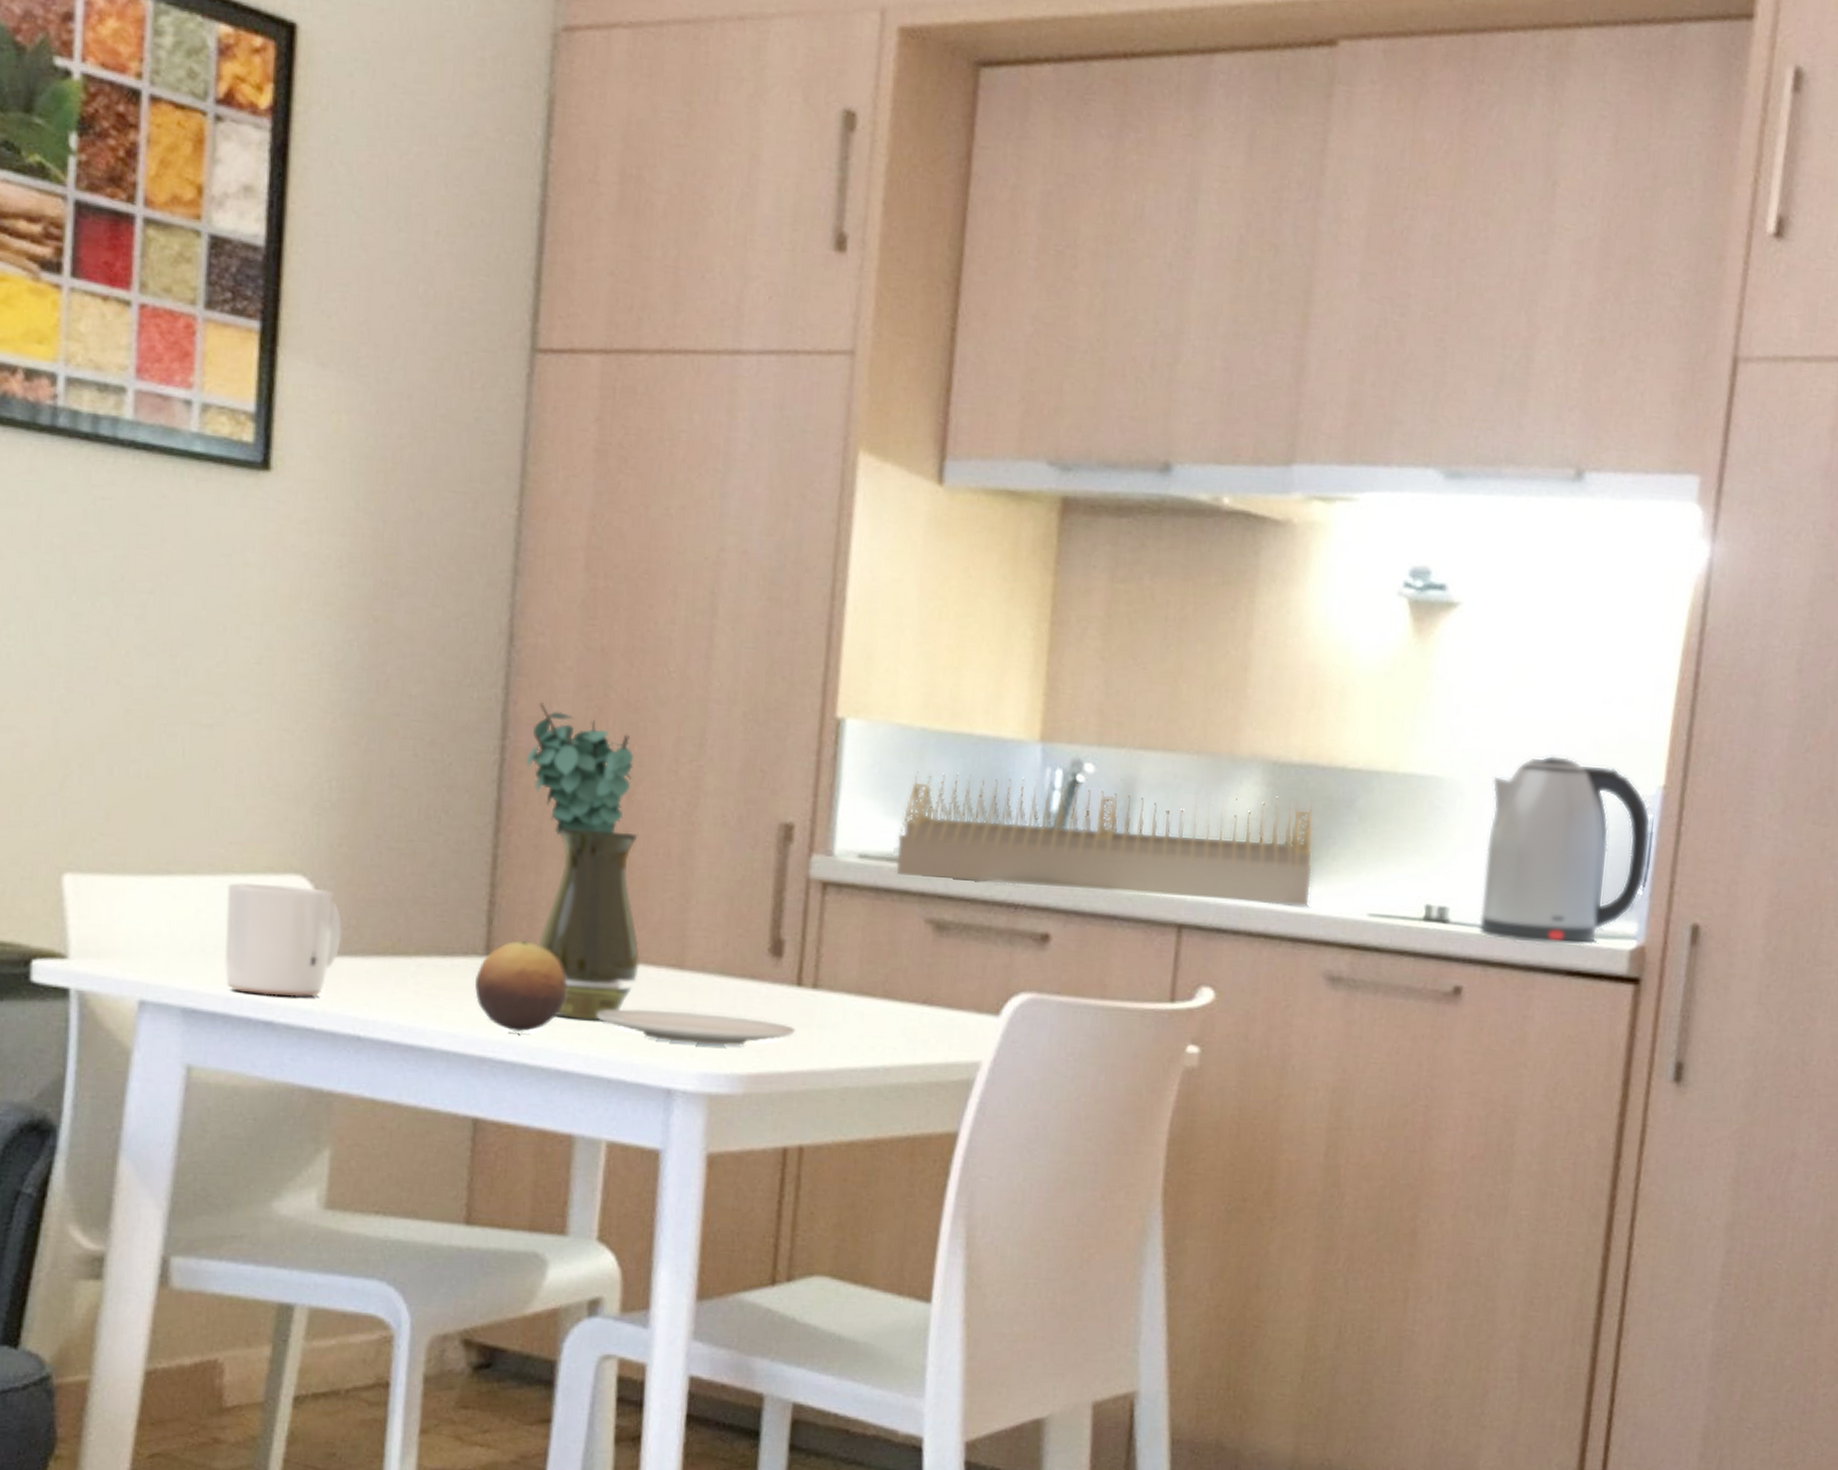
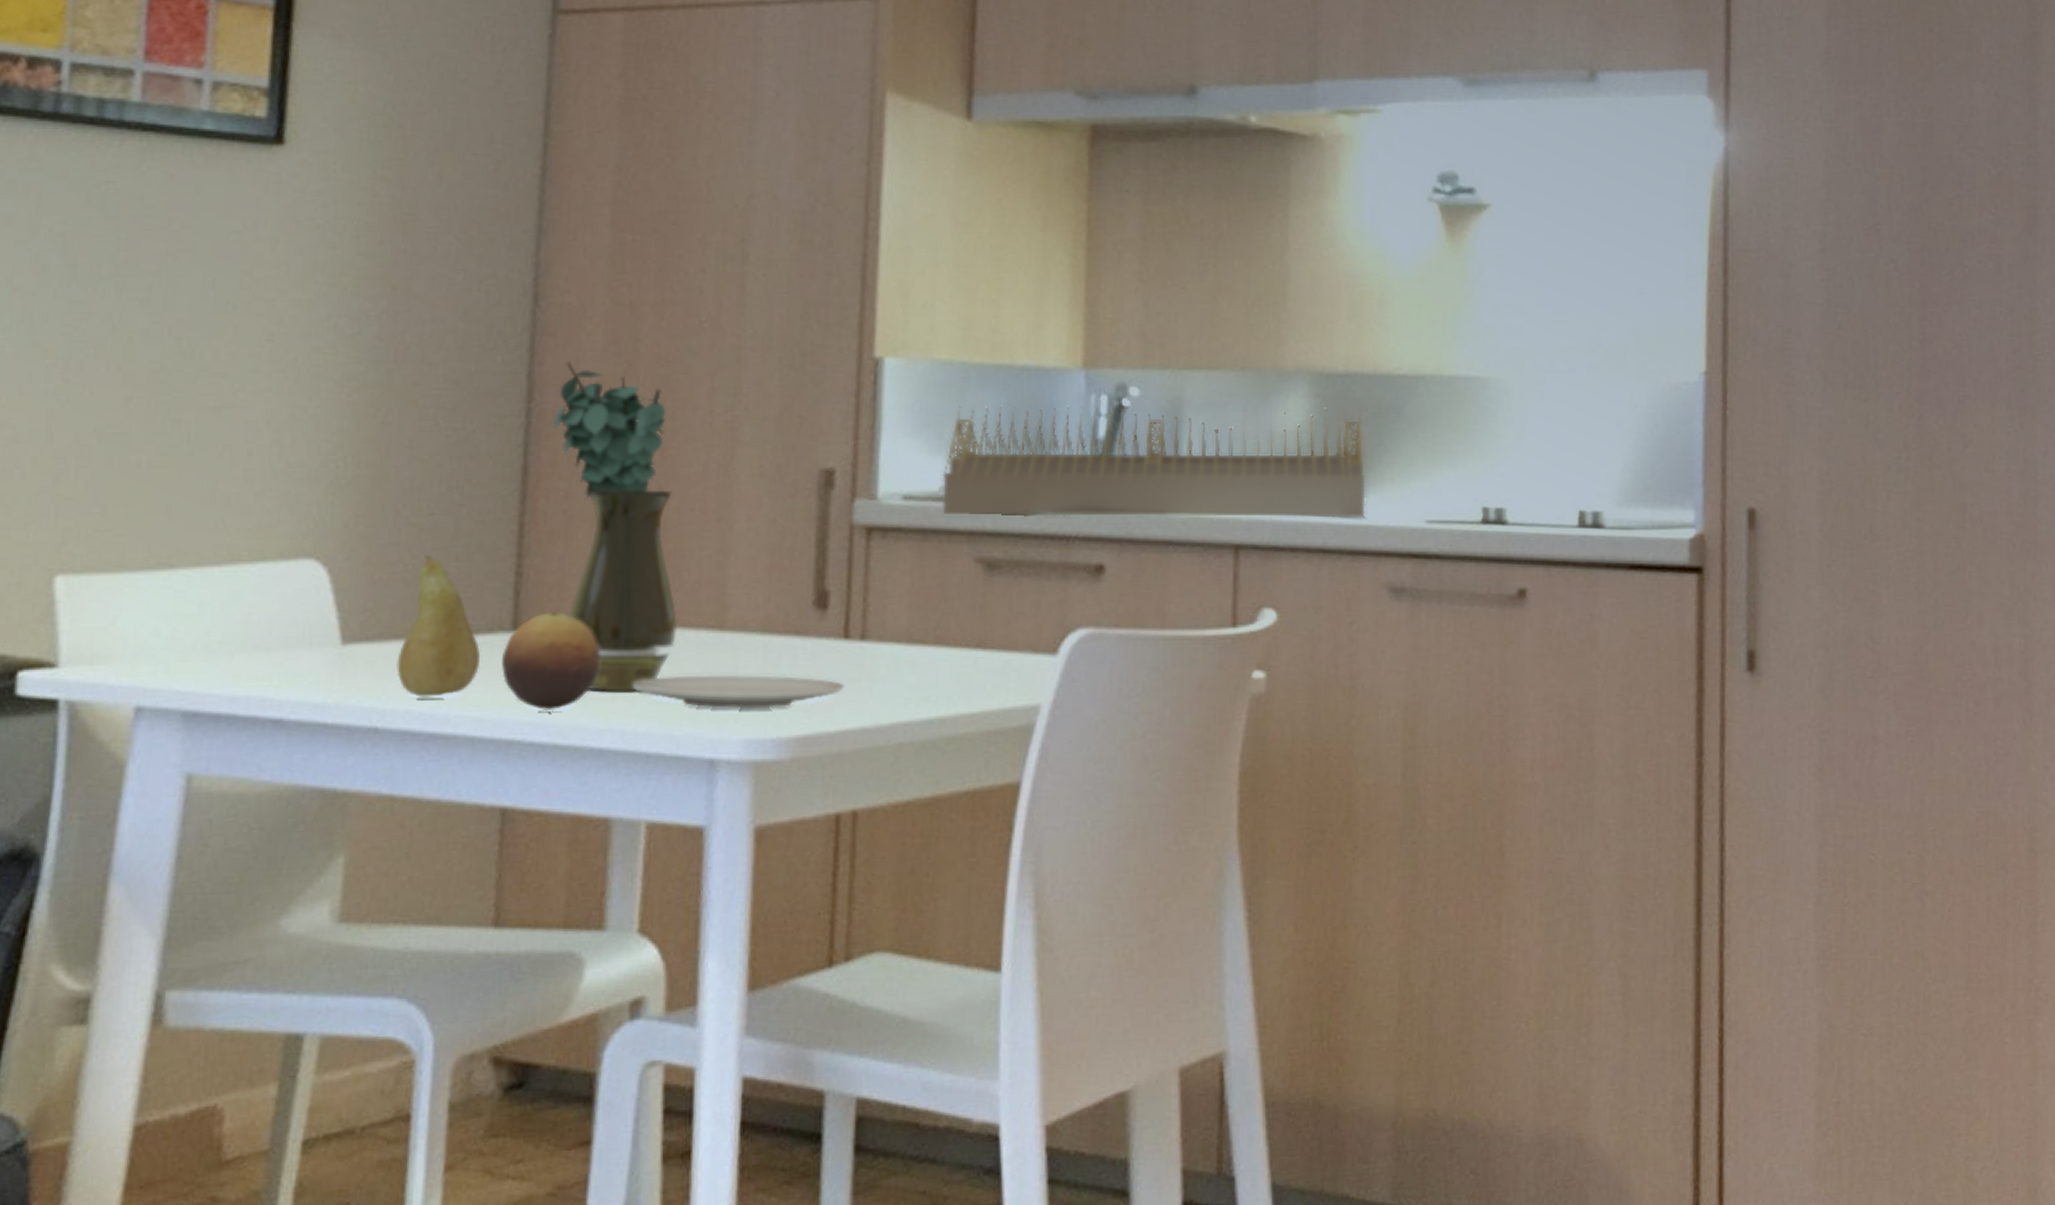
mug: present [224,882,343,997] -> none [229,570,359,691]
fruit: none [378,878,455,1013] -> present [396,554,480,698]
kettle: present [1478,755,1651,946] -> none [1537,348,1698,539]

